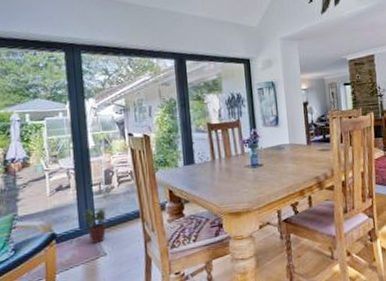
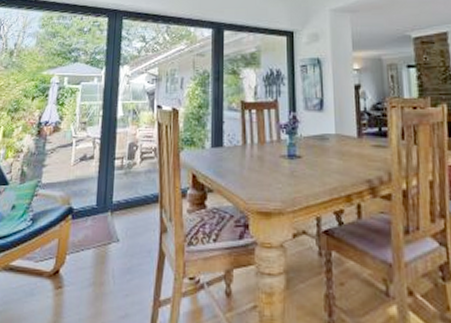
potted plant: present [82,207,107,243] -> none [101,184,126,225]

